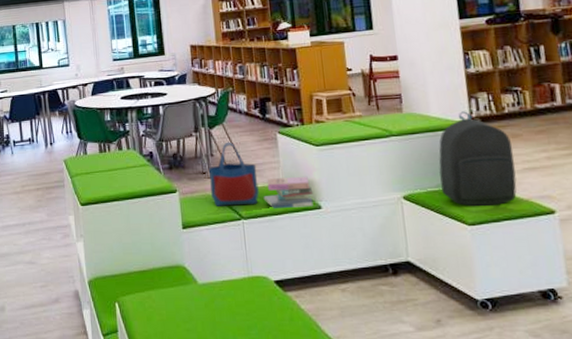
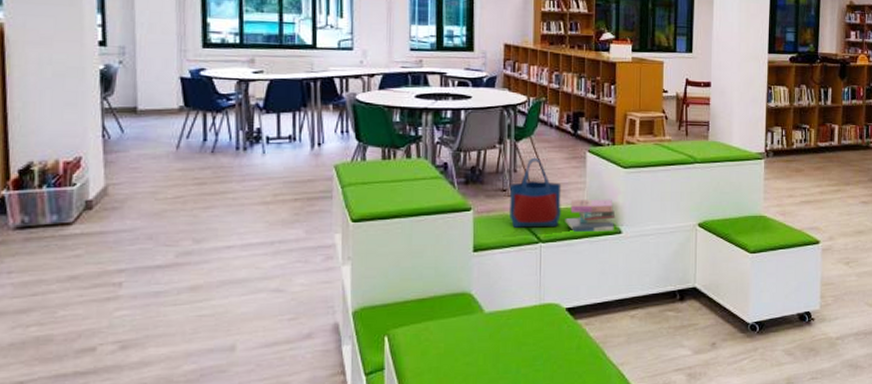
backpack: present [439,111,517,206] -> none [732,143,795,235]

